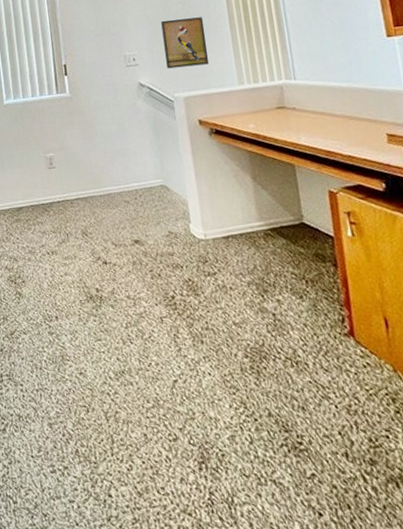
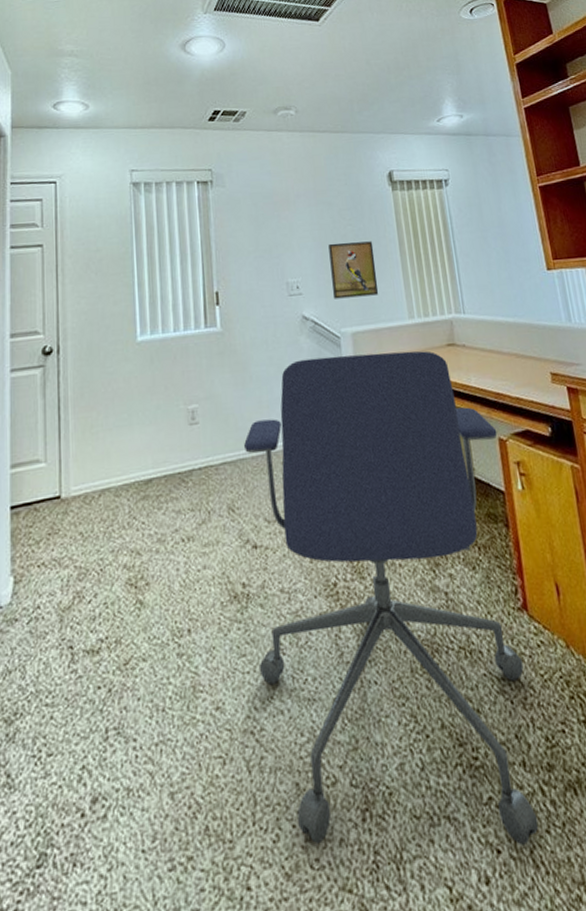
office chair: none [93,113,360,515] -> present [244,351,539,846]

